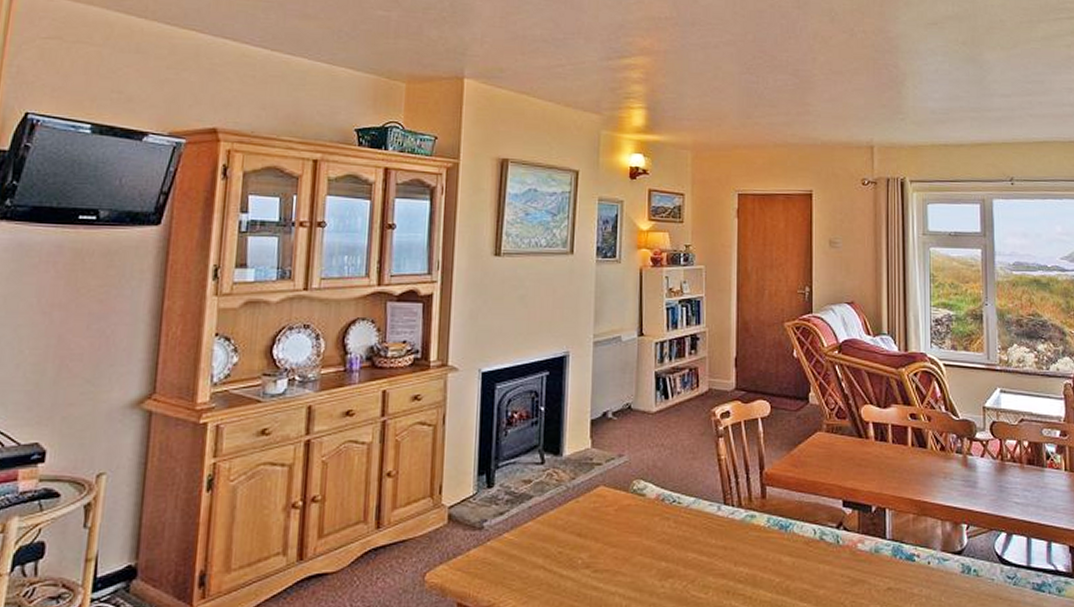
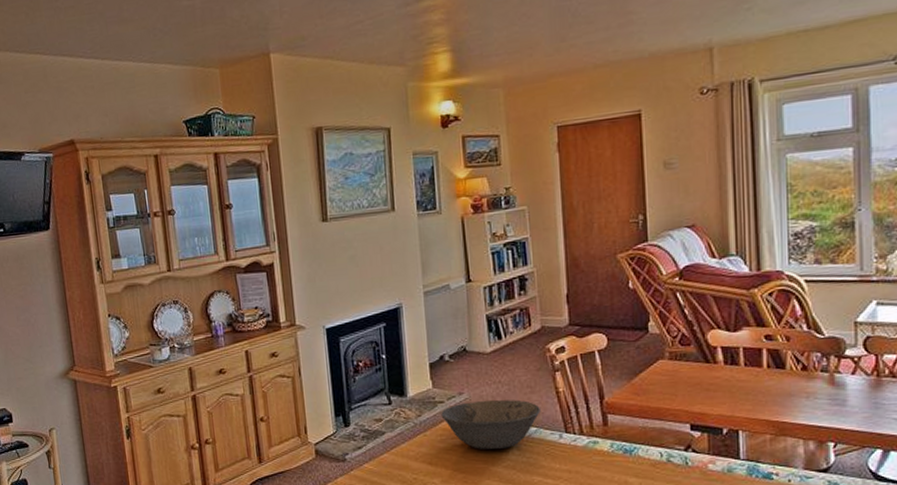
bowl: none [597,465,701,520] -> present [441,399,540,449]

